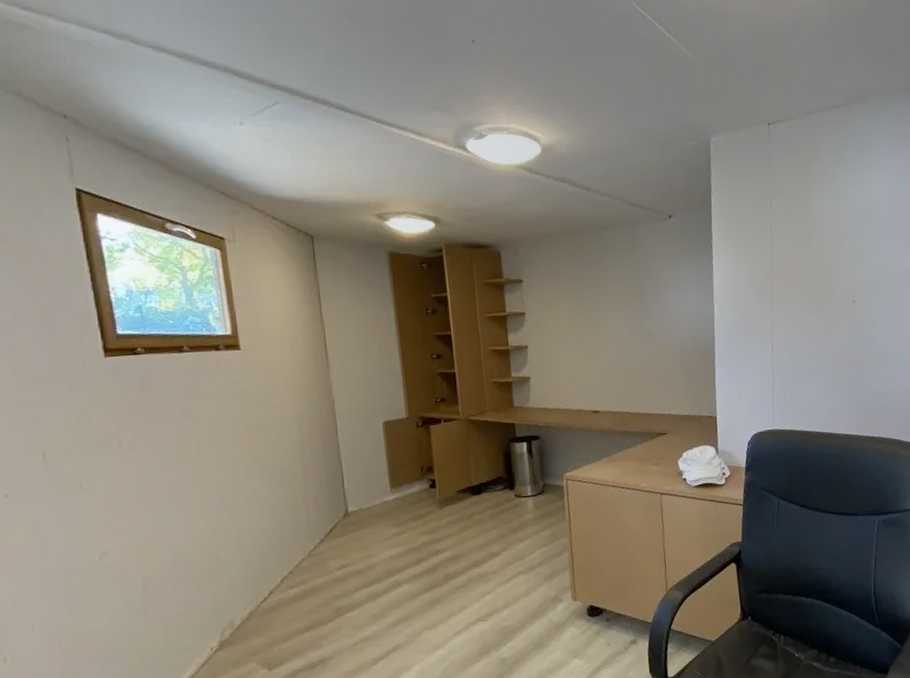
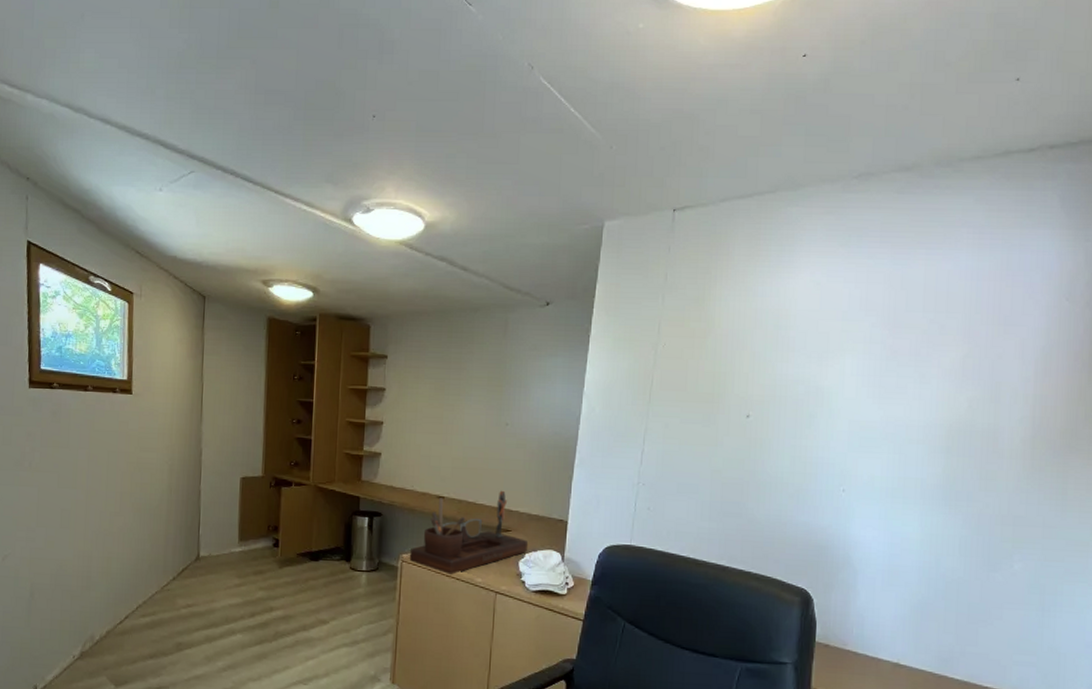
desk organizer: none [573,396,685,485] -> present [410,490,529,574]

